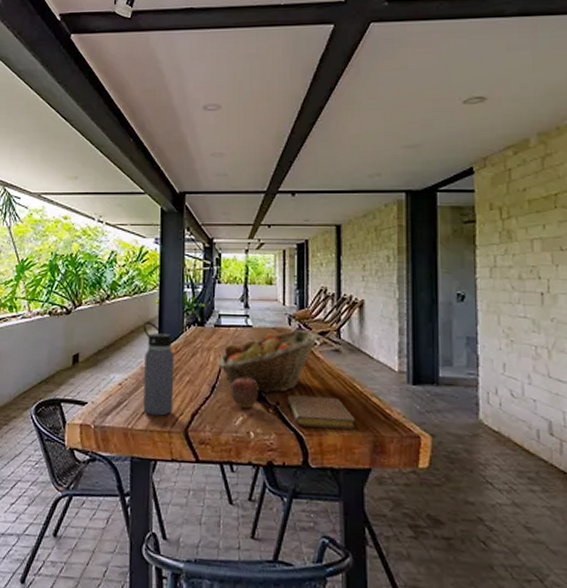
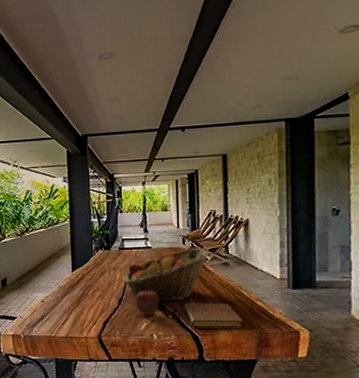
water bottle: present [143,321,175,416] -> none [58,249,88,325]

